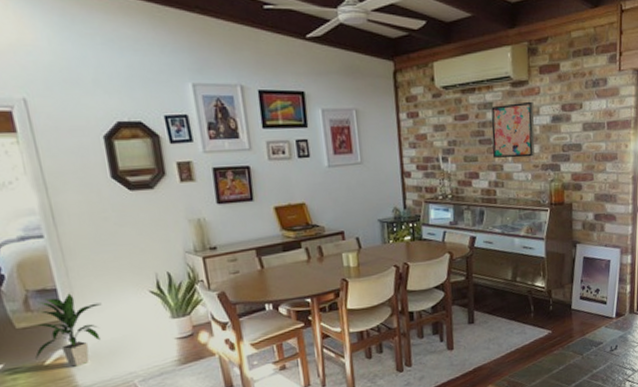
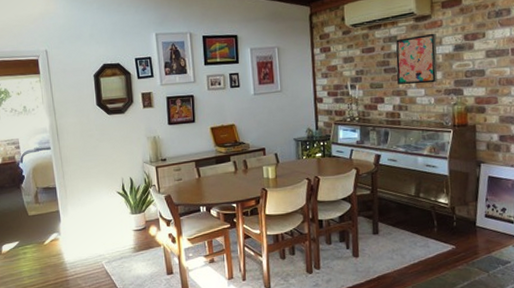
indoor plant: present [35,293,102,367] -> none [39,191,84,247]

